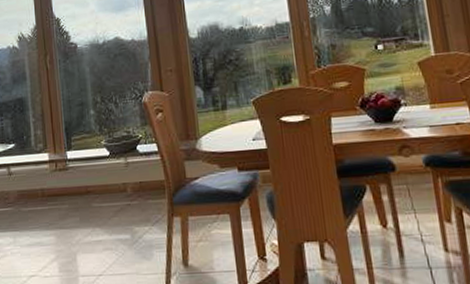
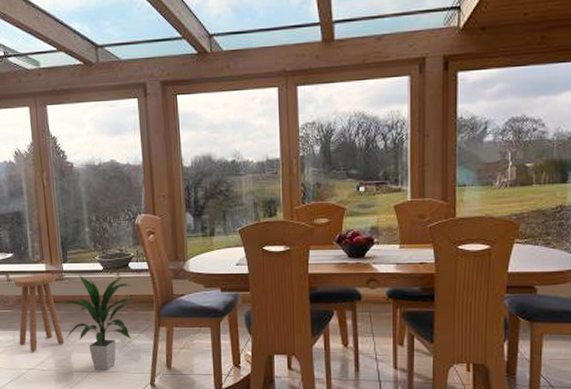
stool: none [16,163,69,256] -> present [14,274,65,352]
indoor plant: none [64,161,144,273] -> present [60,274,134,370]

